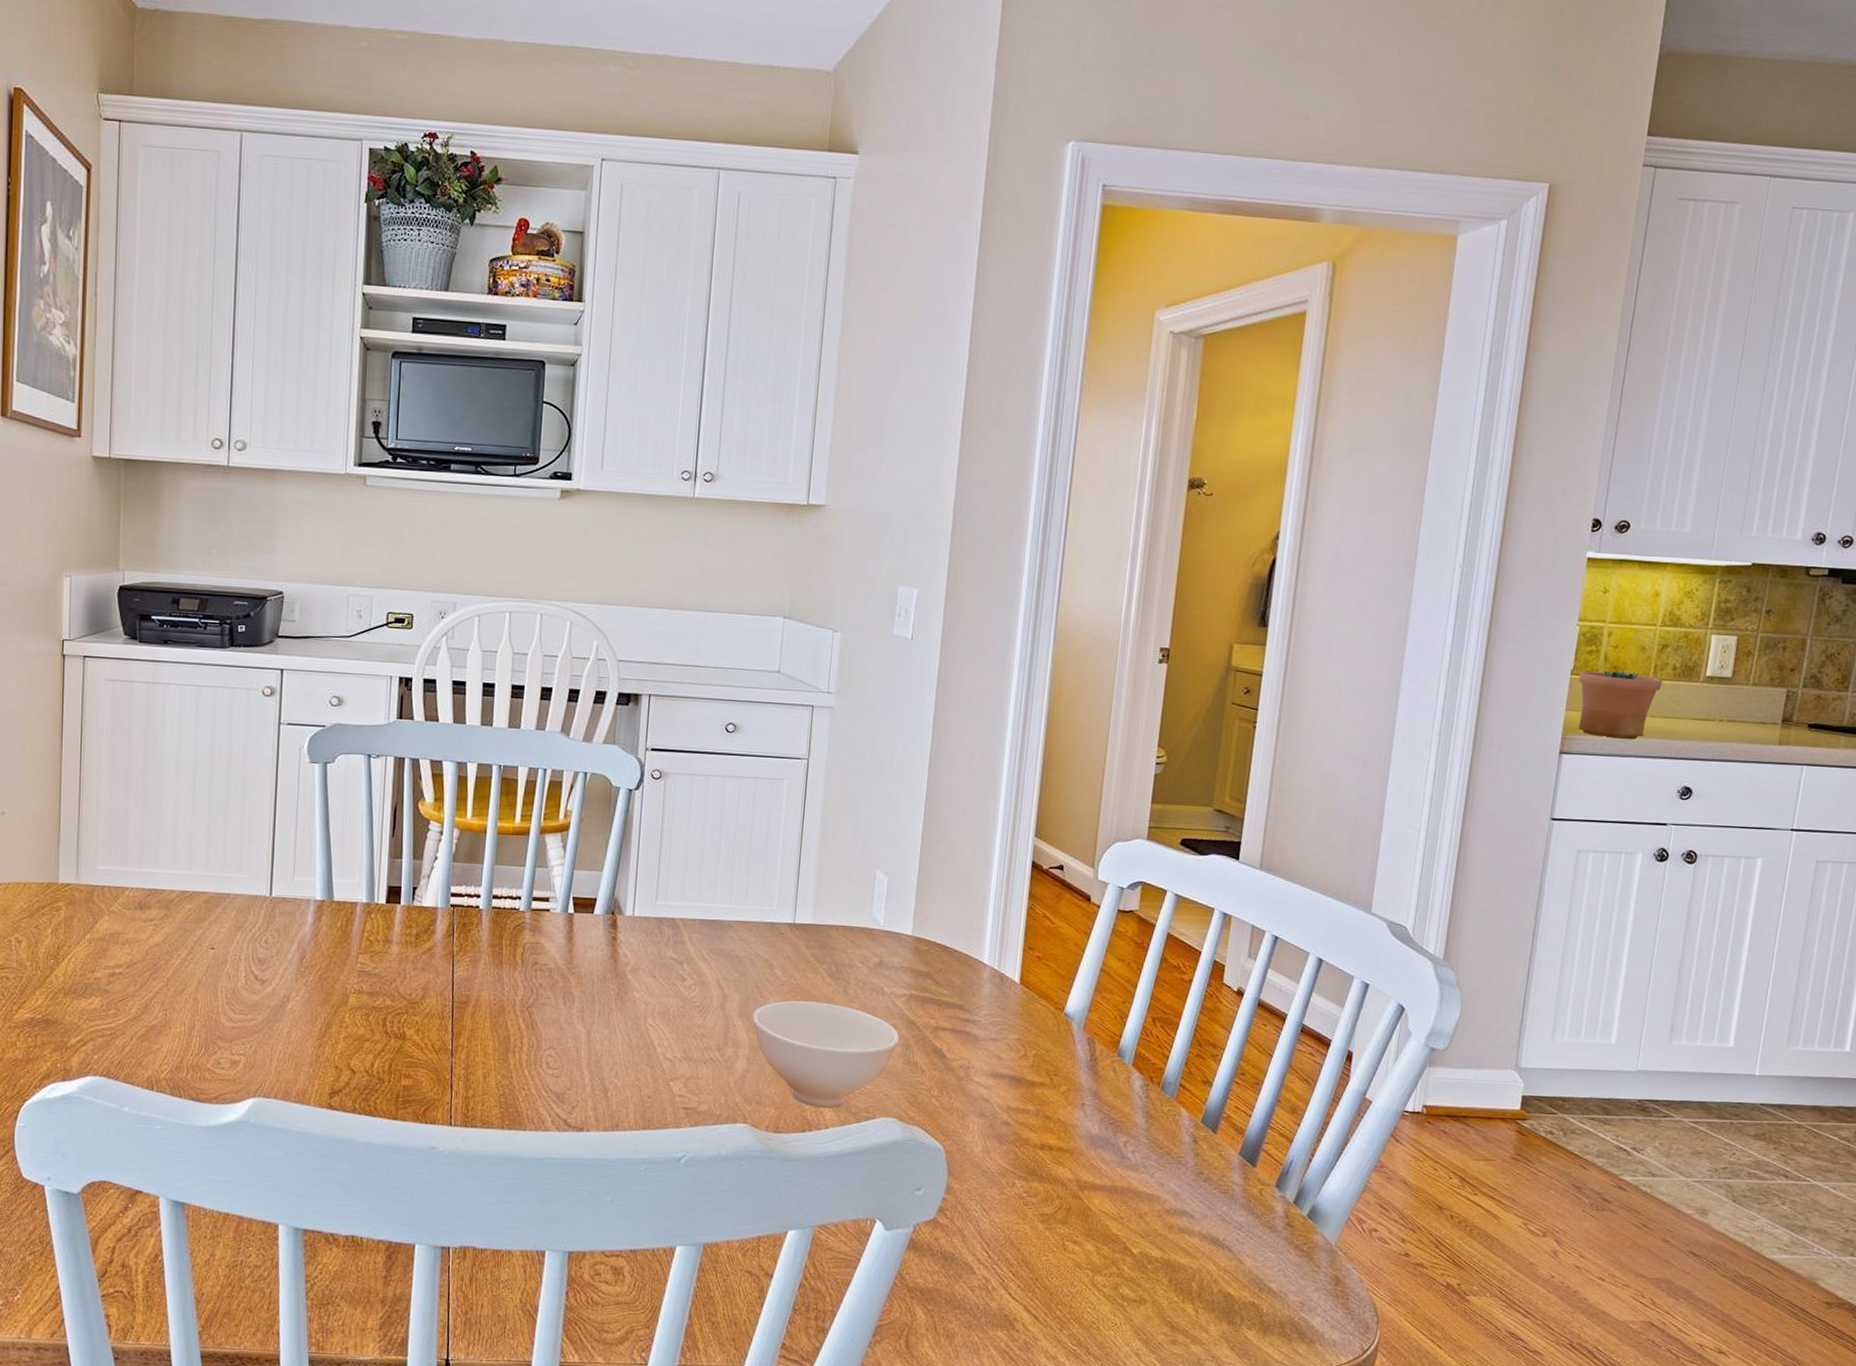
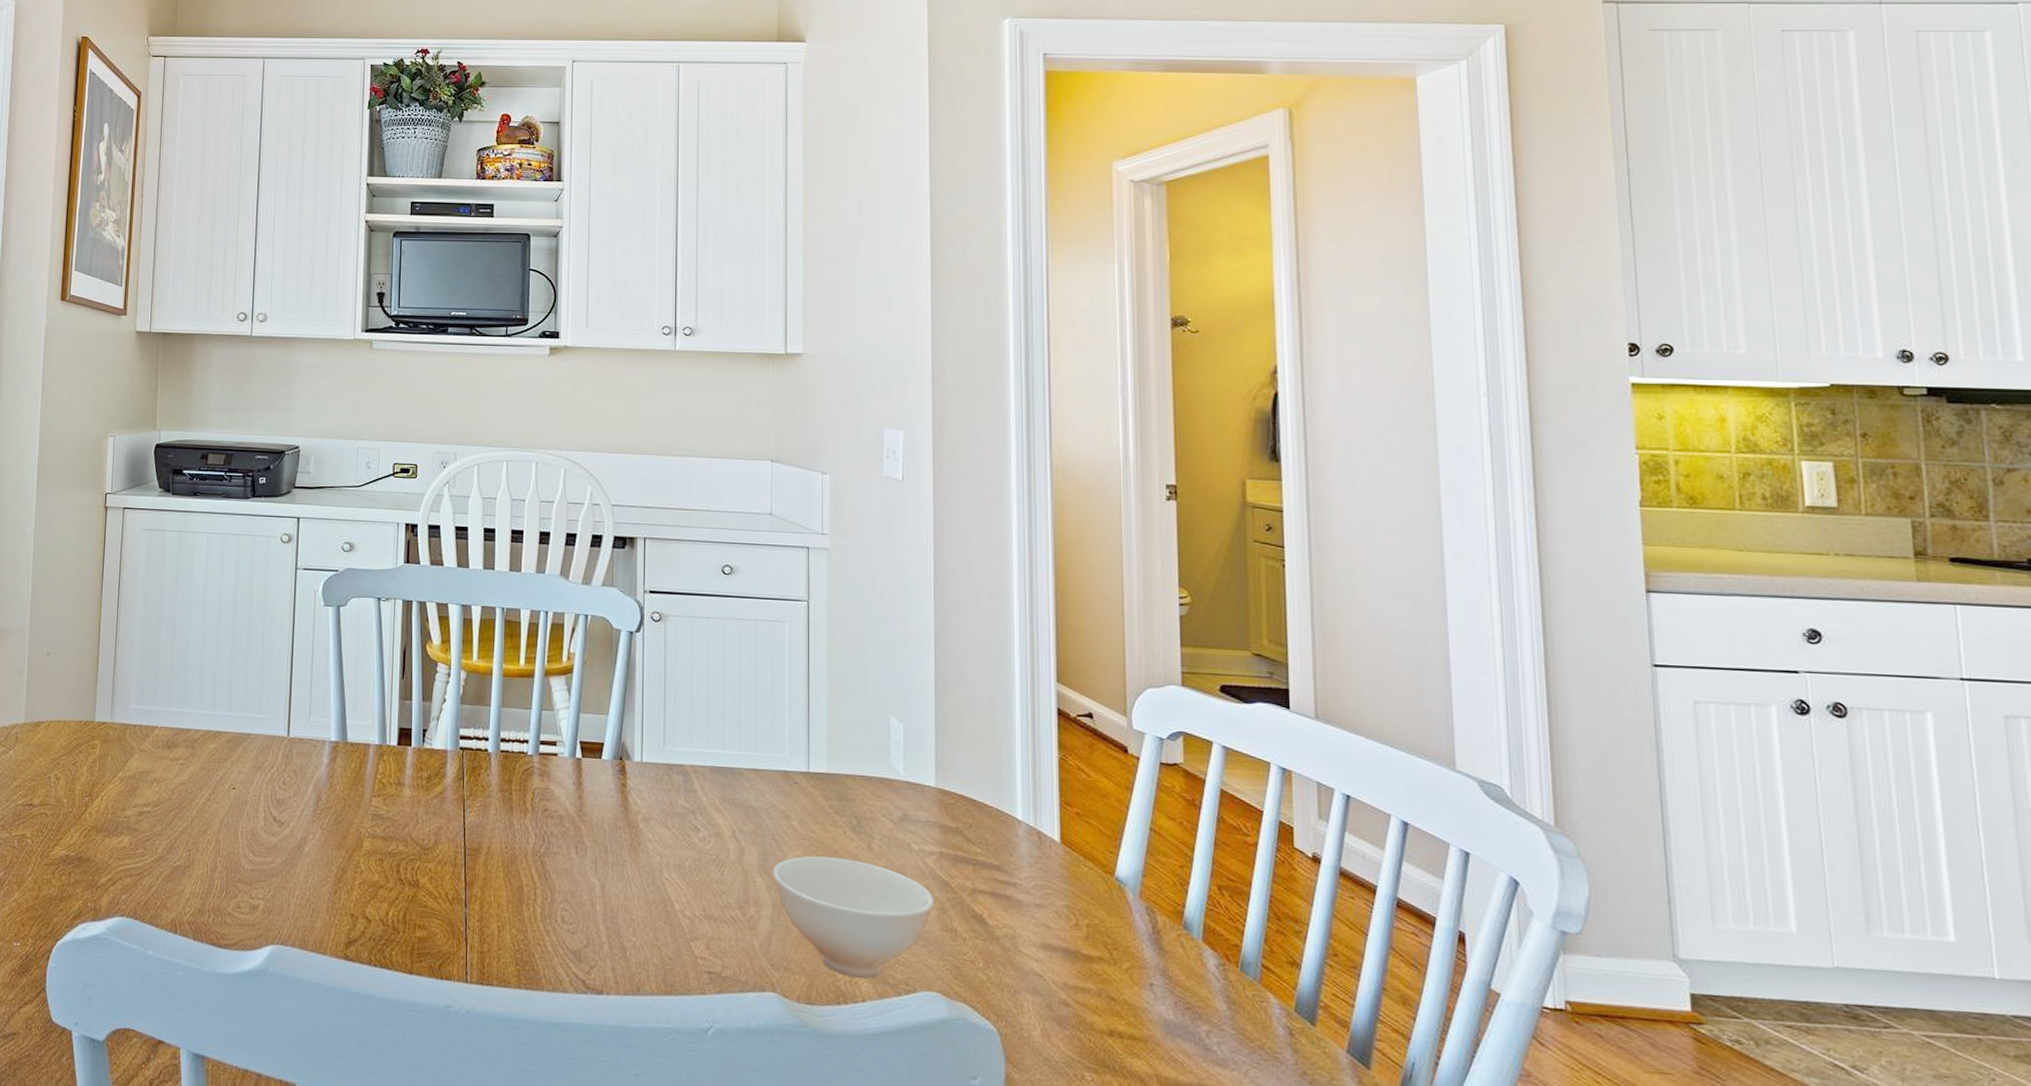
planter: present [1578,670,1663,740] -> none [1650,501,1754,577]

